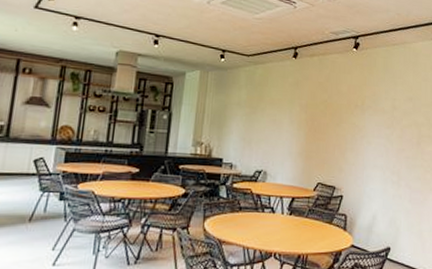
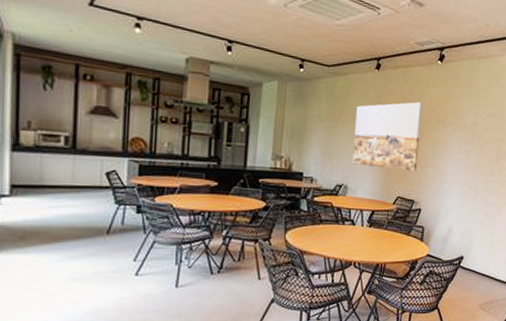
wall art: none [271,87,340,157] -> present [351,102,423,172]

